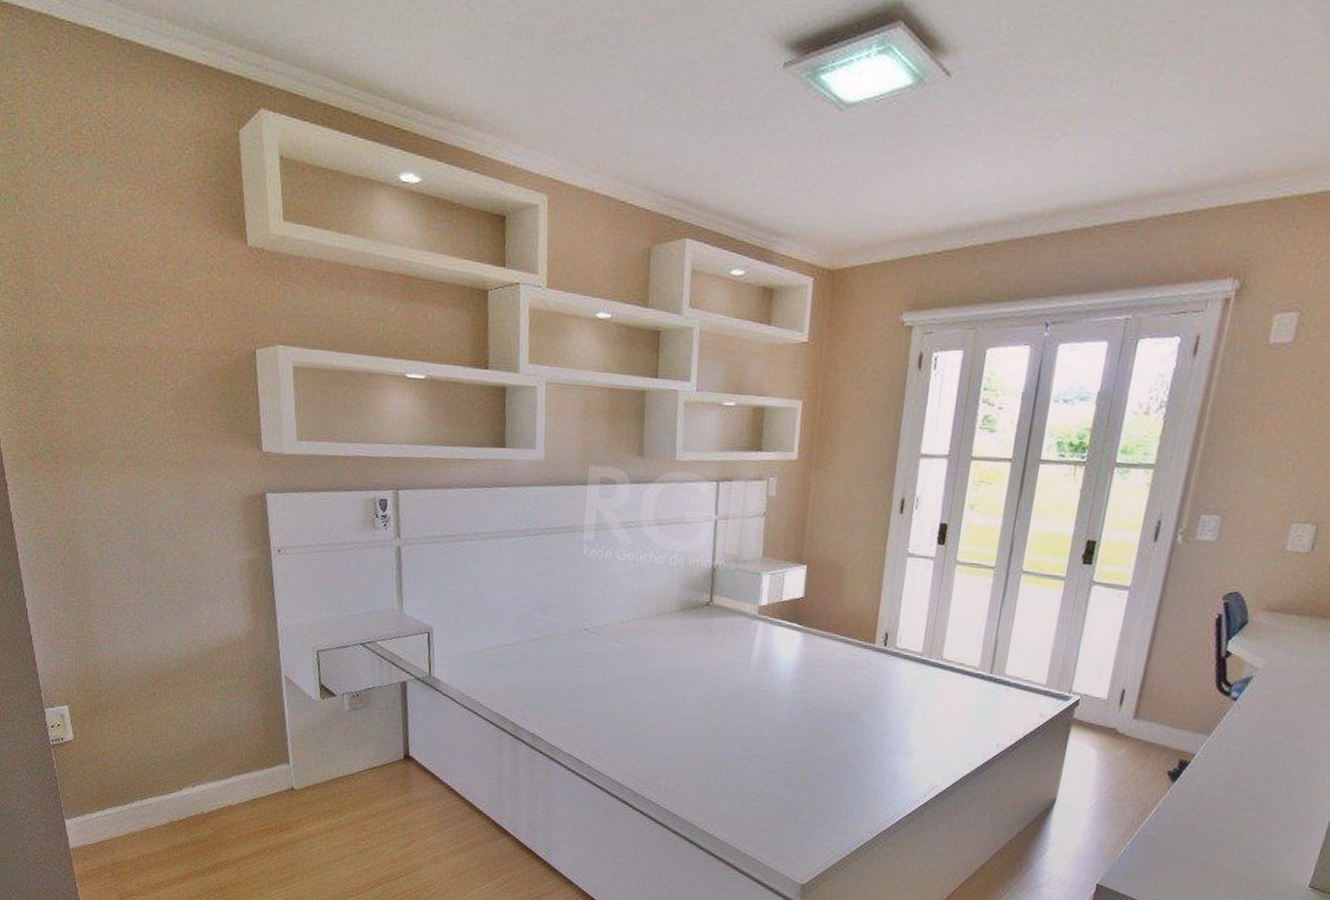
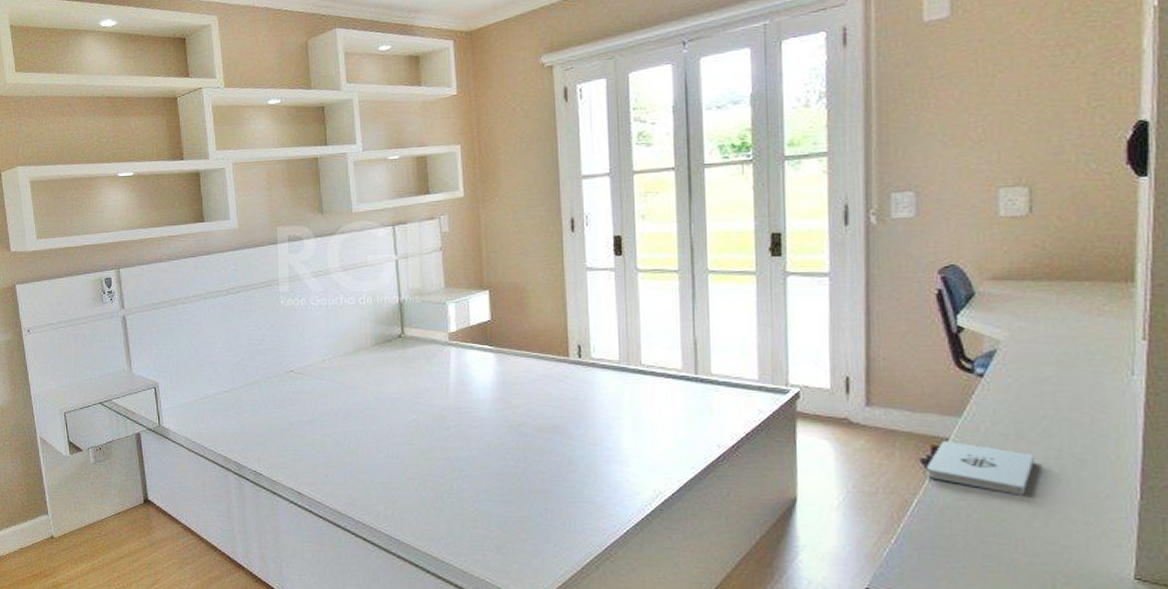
notepad: none [1168,756,1259,810] -> present [925,441,1034,496]

